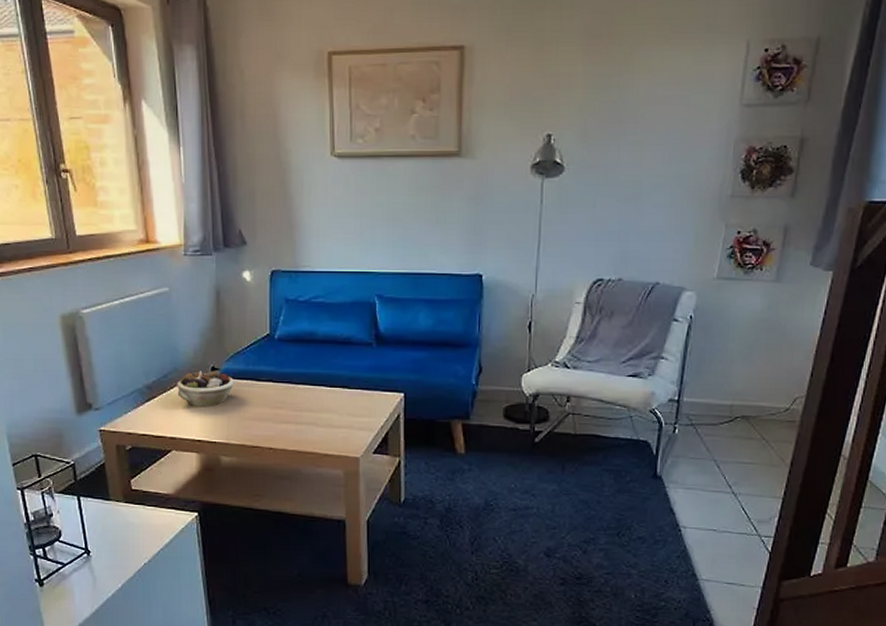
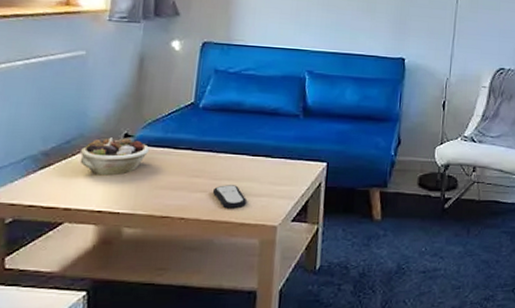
remote control: none [296,416,329,440] -> present [213,185,247,209]

